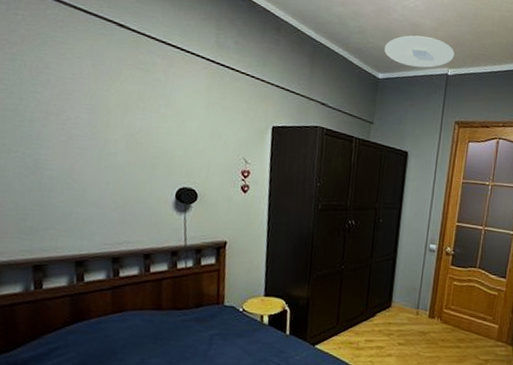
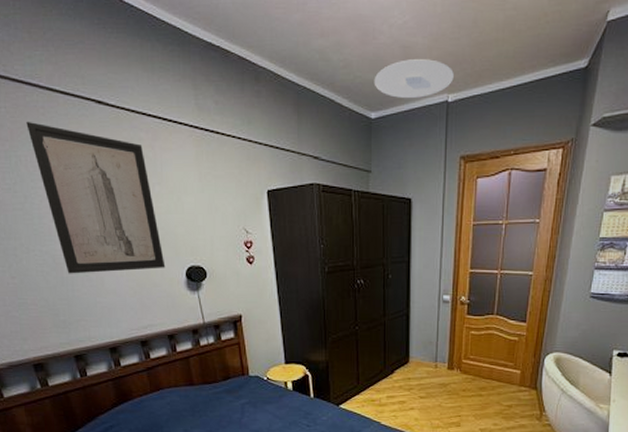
wall art: none [40,30,156,186] -> present [26,121,166,274]

